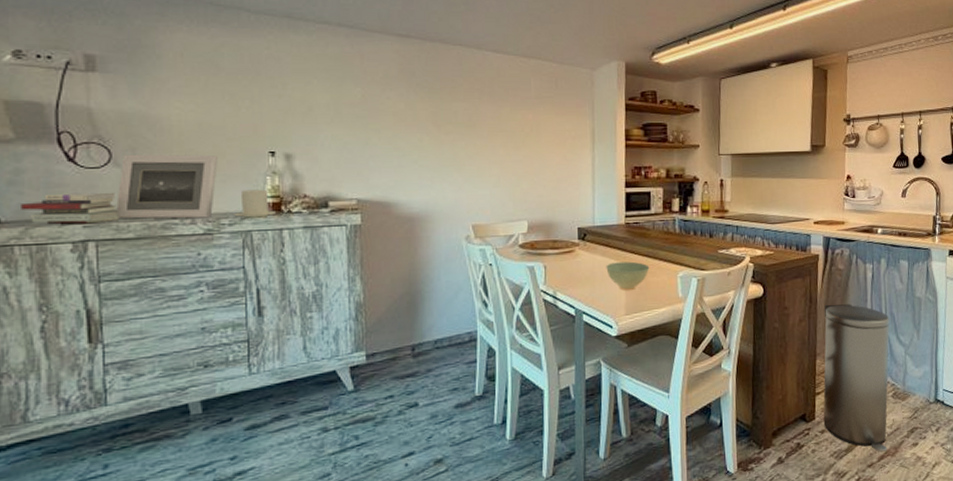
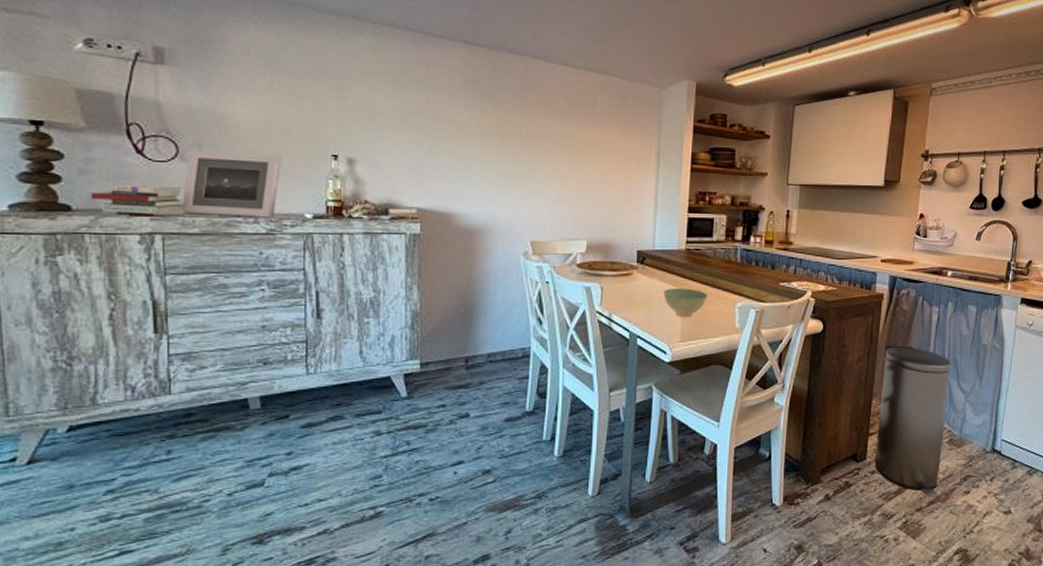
candle: present [234,189,275,219] -> none [296,192,336,222]

